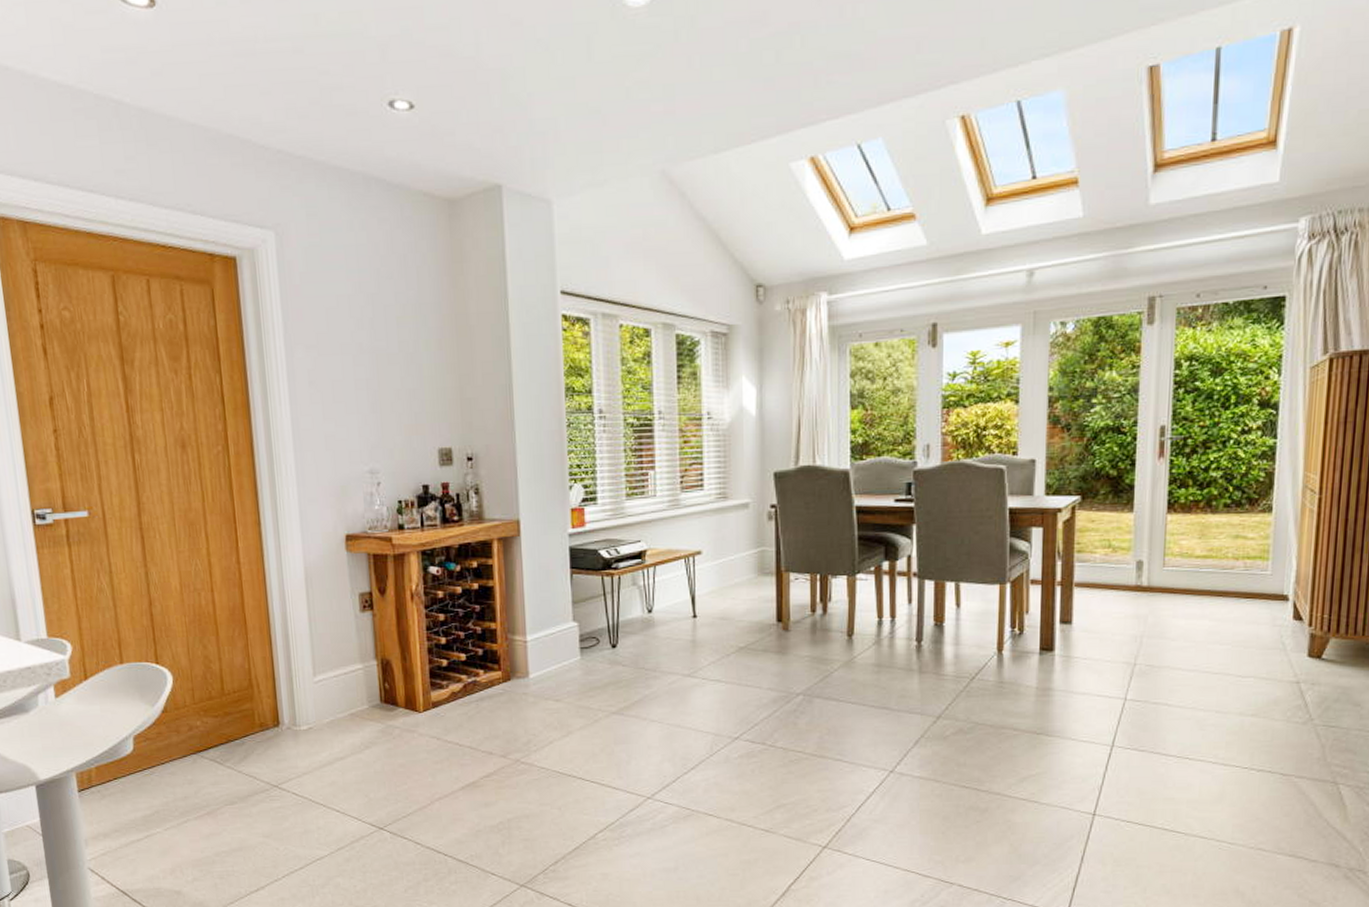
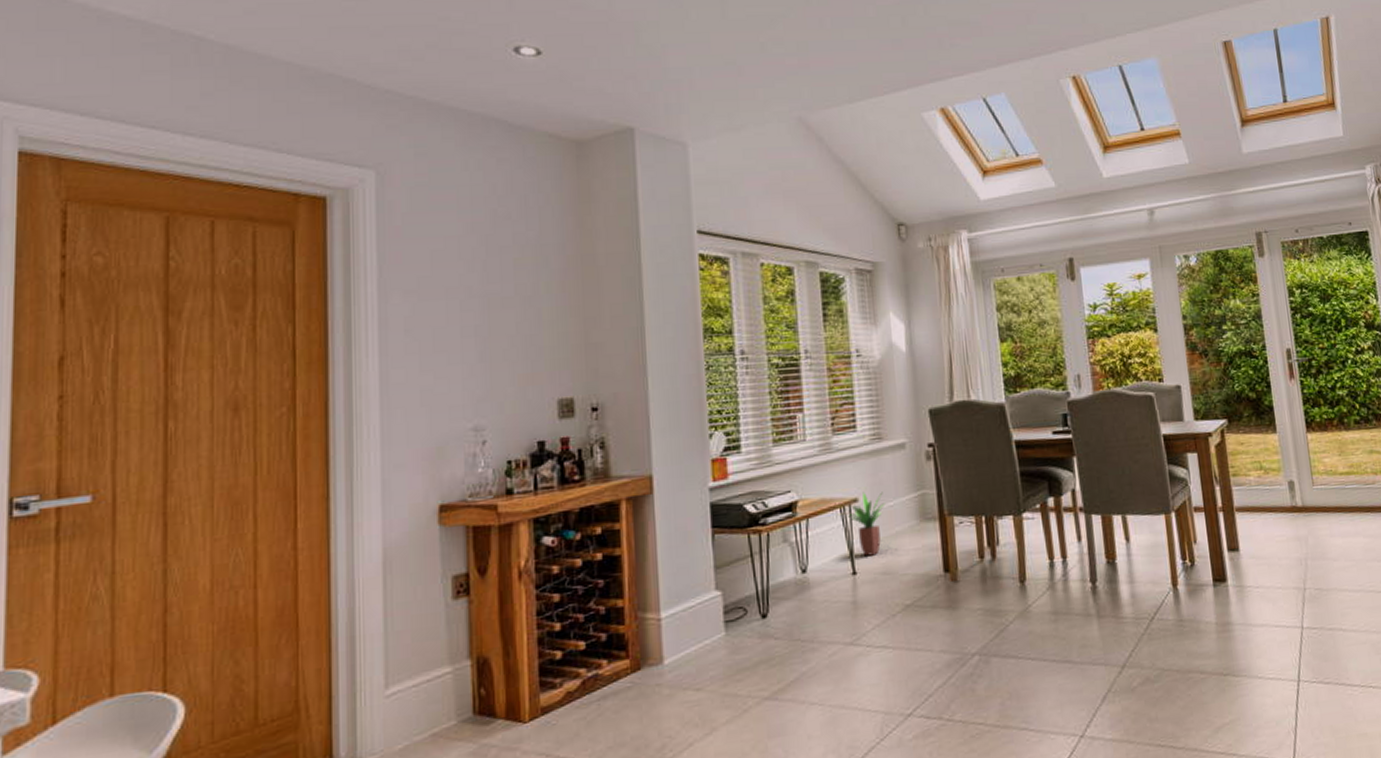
potted plant: none [692,545,727,603] -> present [848,492,886,556]

